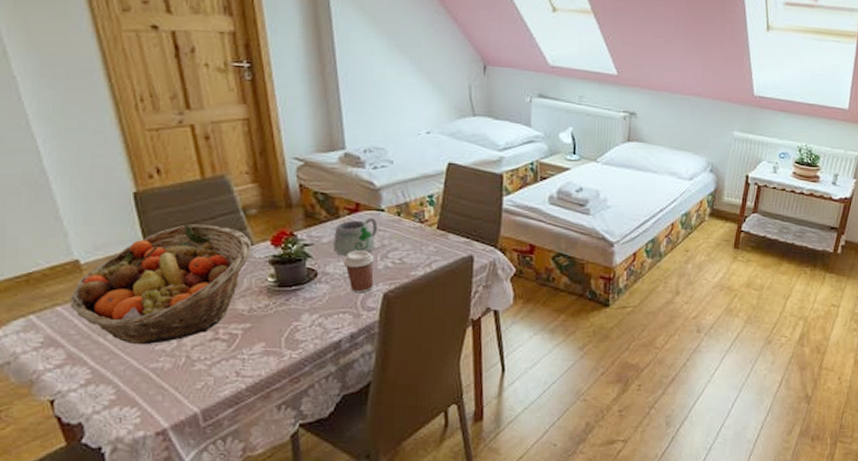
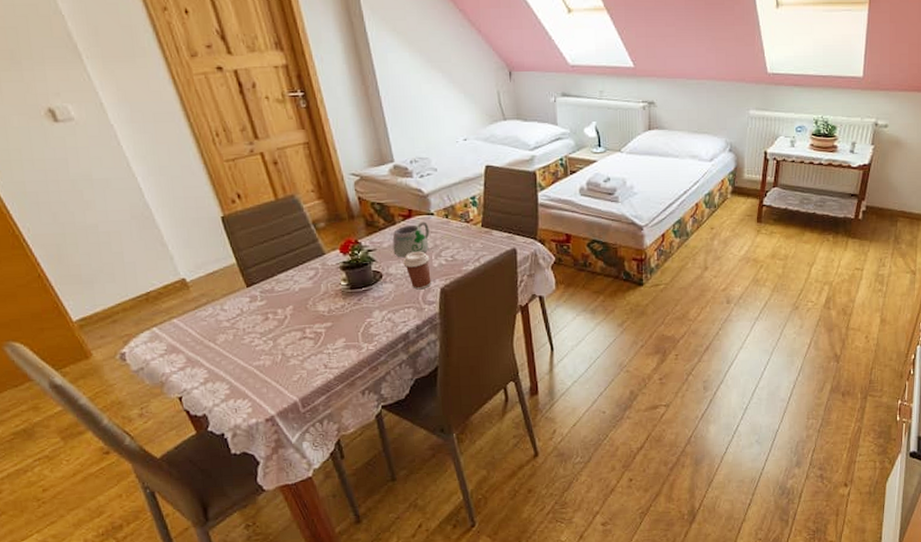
fruit basket: present [70,224,252,345] -> none [183,240,325,347]

